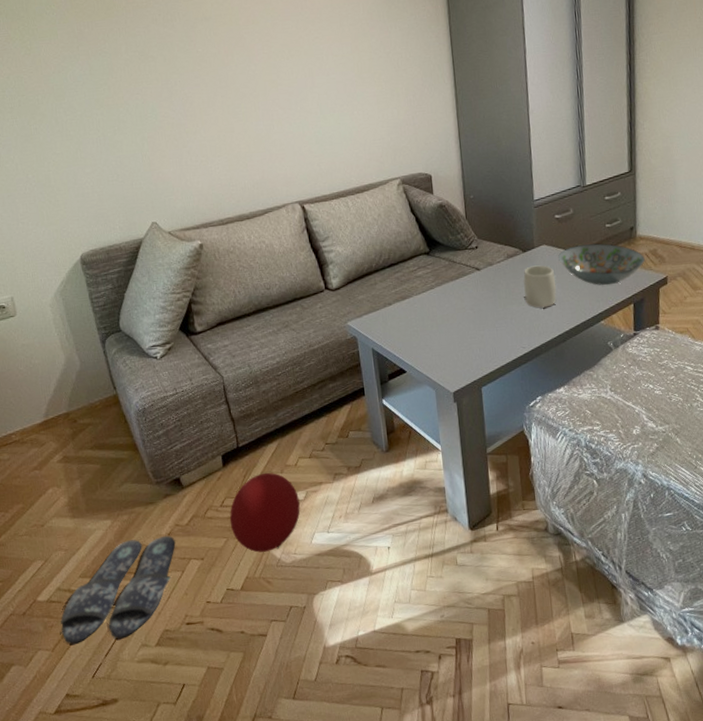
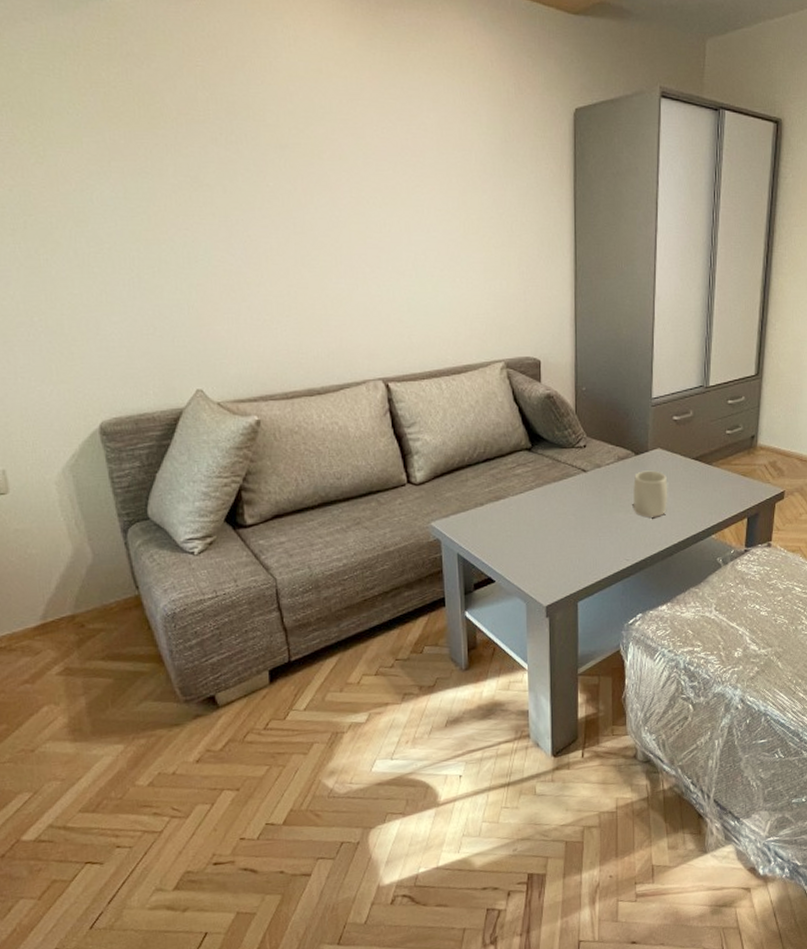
slippers: present [61,535,176,644] -> none [51,762,205,891]
ball: present [229,473,300,553] -> none [274,692,360,782]
decorative bowl: present [558,243,645,286] -> none [673,451,763,497]

